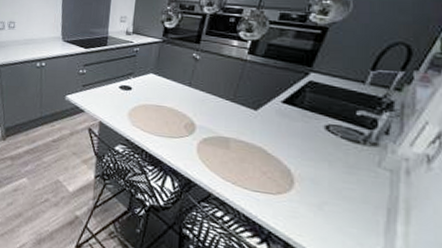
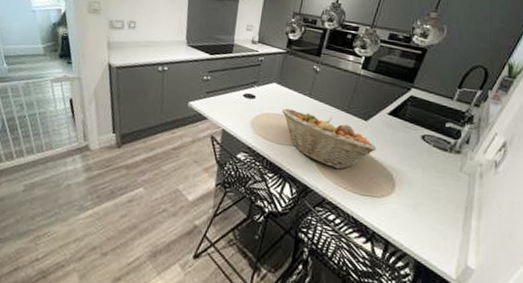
fruit basket: none [160,99,270,163] -> present [282,108,377,170]

